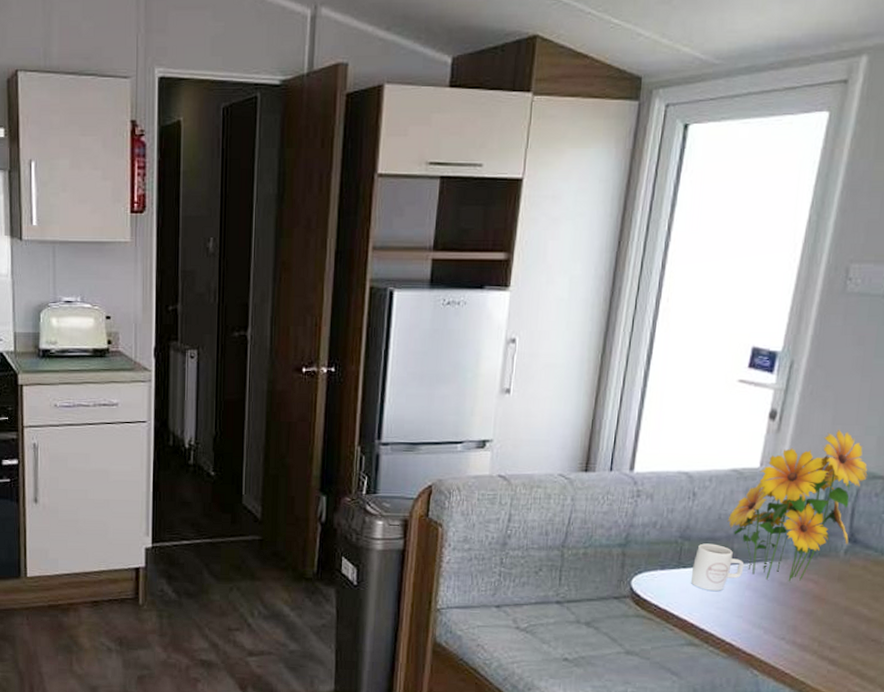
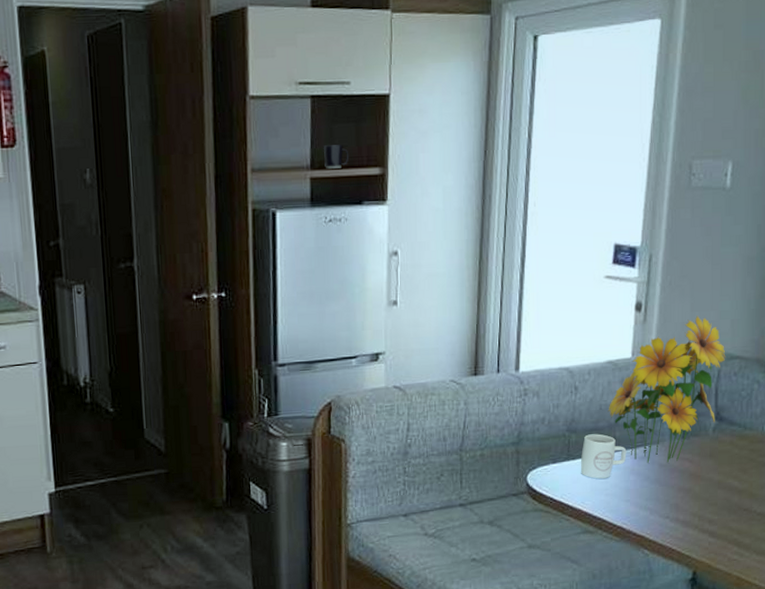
mug: none [448,227,475,251] -> present [324,145,349,169]

